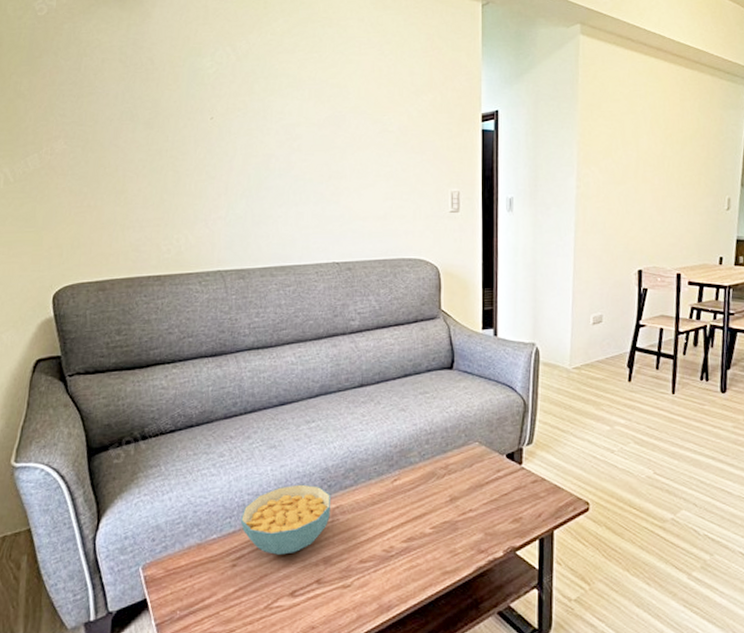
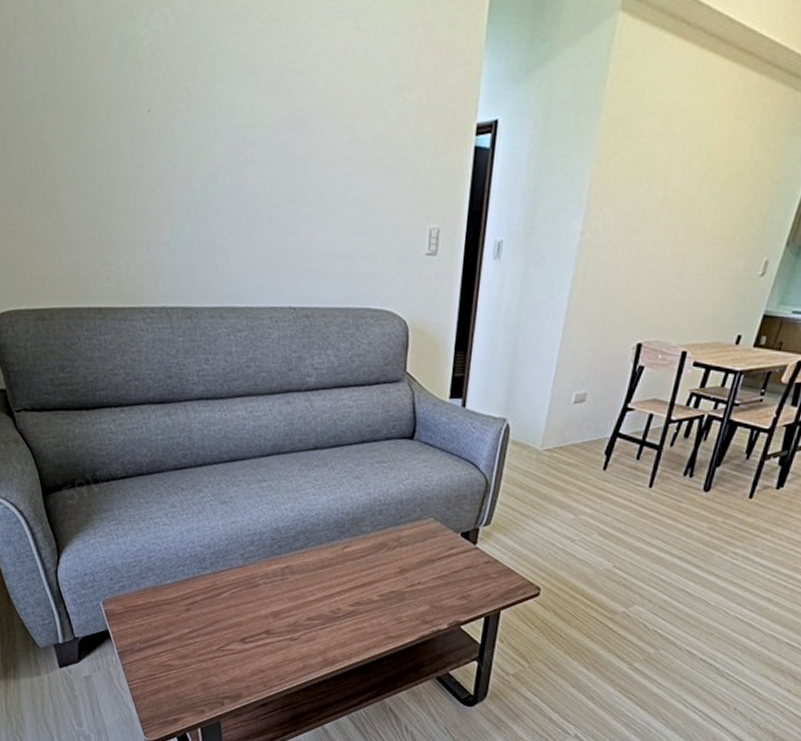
cereal bowl: present [240,484,330,555] -> none [193,541,281,605]

